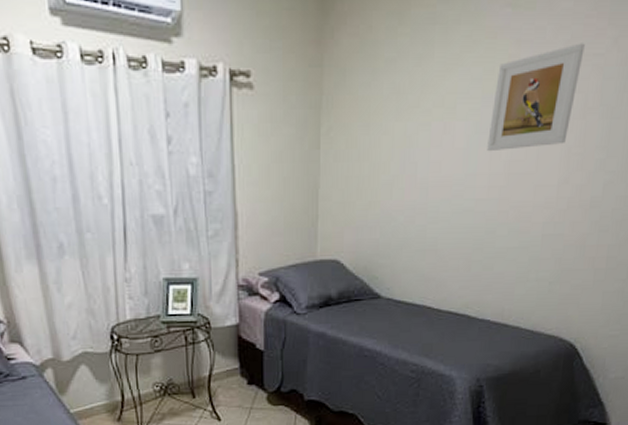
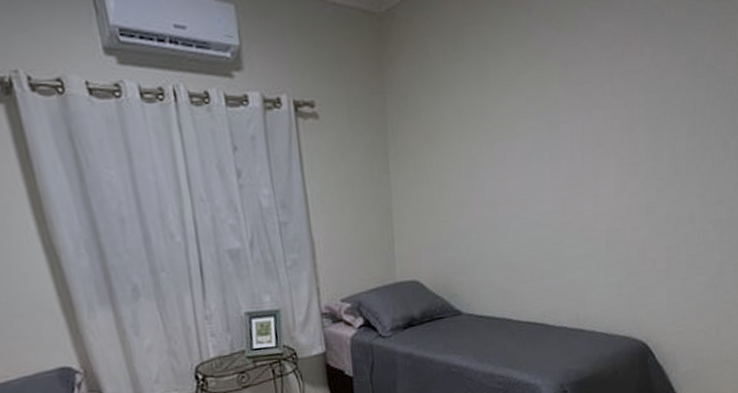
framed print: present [487,43,585,152] -> none [547,60,626,167]

